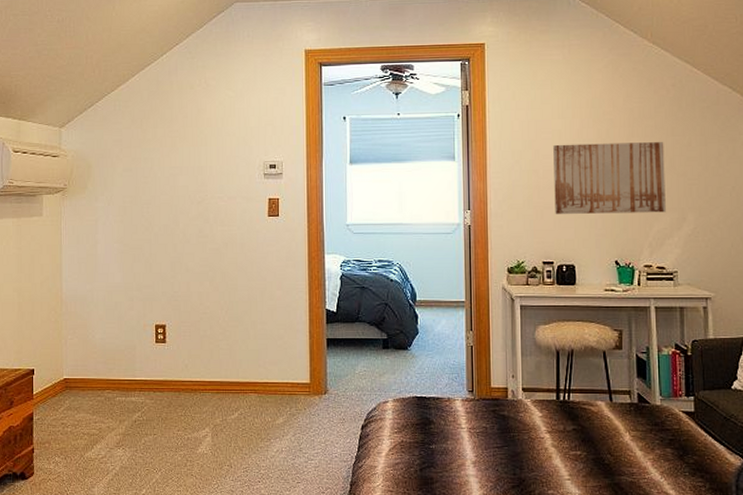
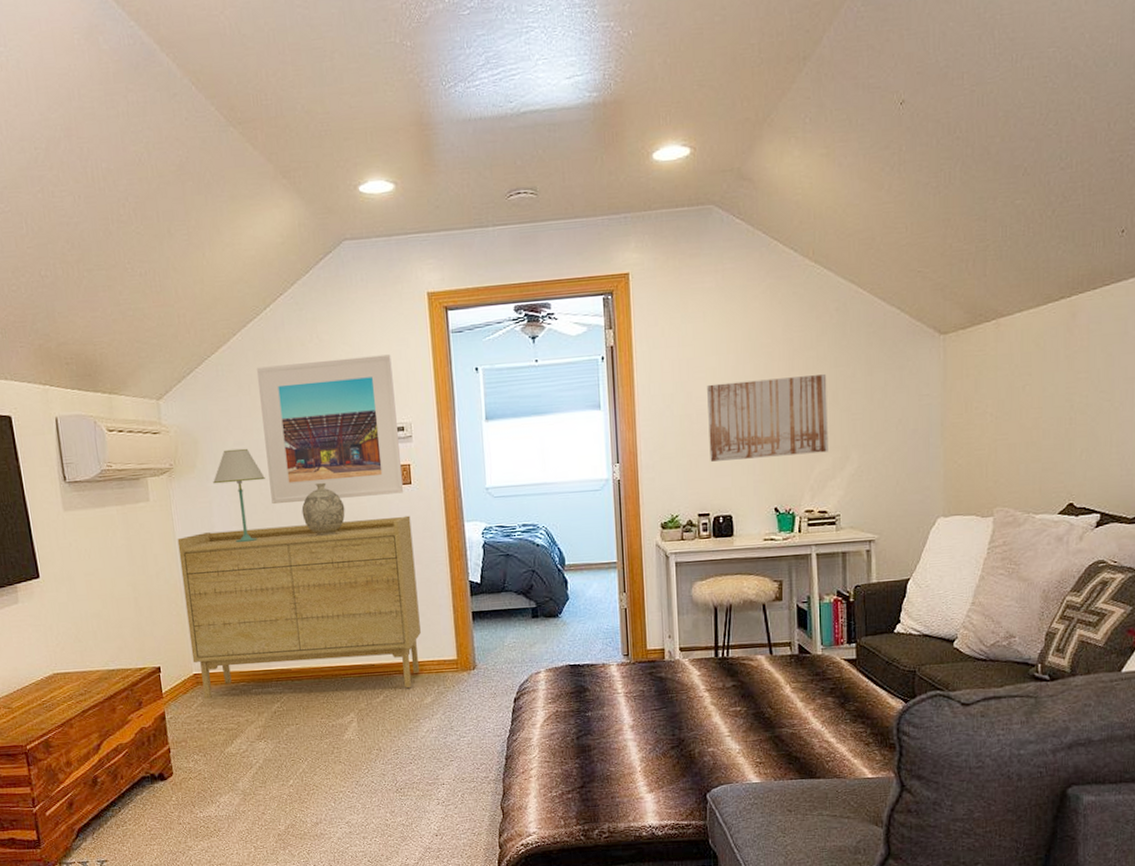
sideboard: none [63,245,278,407] -> present [177,515,421,699]
table lamp: none [101,174,148,259] -> present [213,448,265,543]
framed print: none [150,101,272,226] -> present [257,354,404,504]
decorative vase: none [177,209,217,258] -> present [301,482,345,536]

